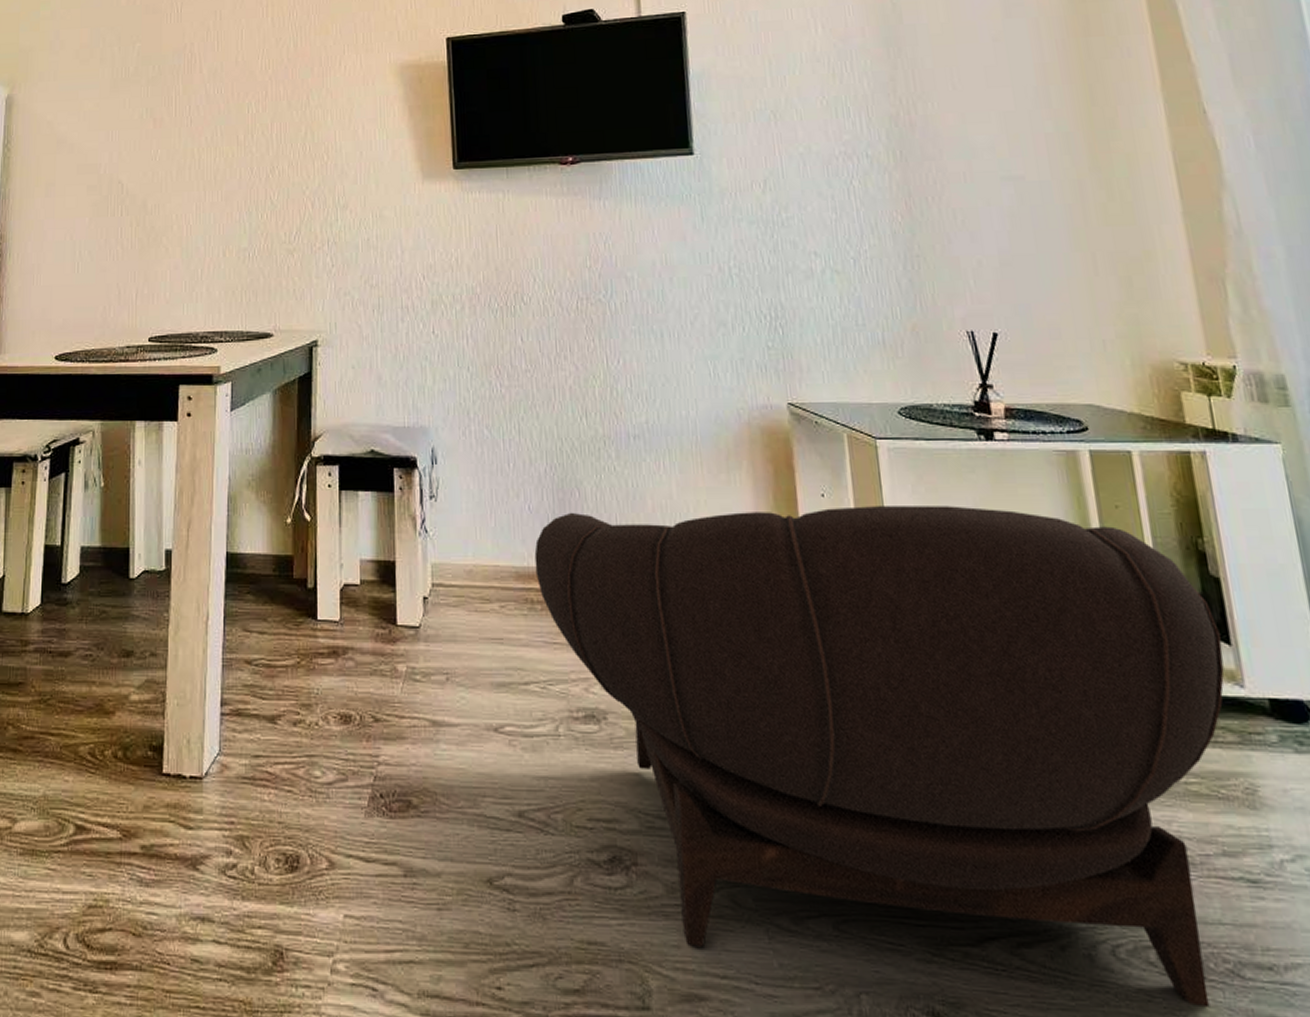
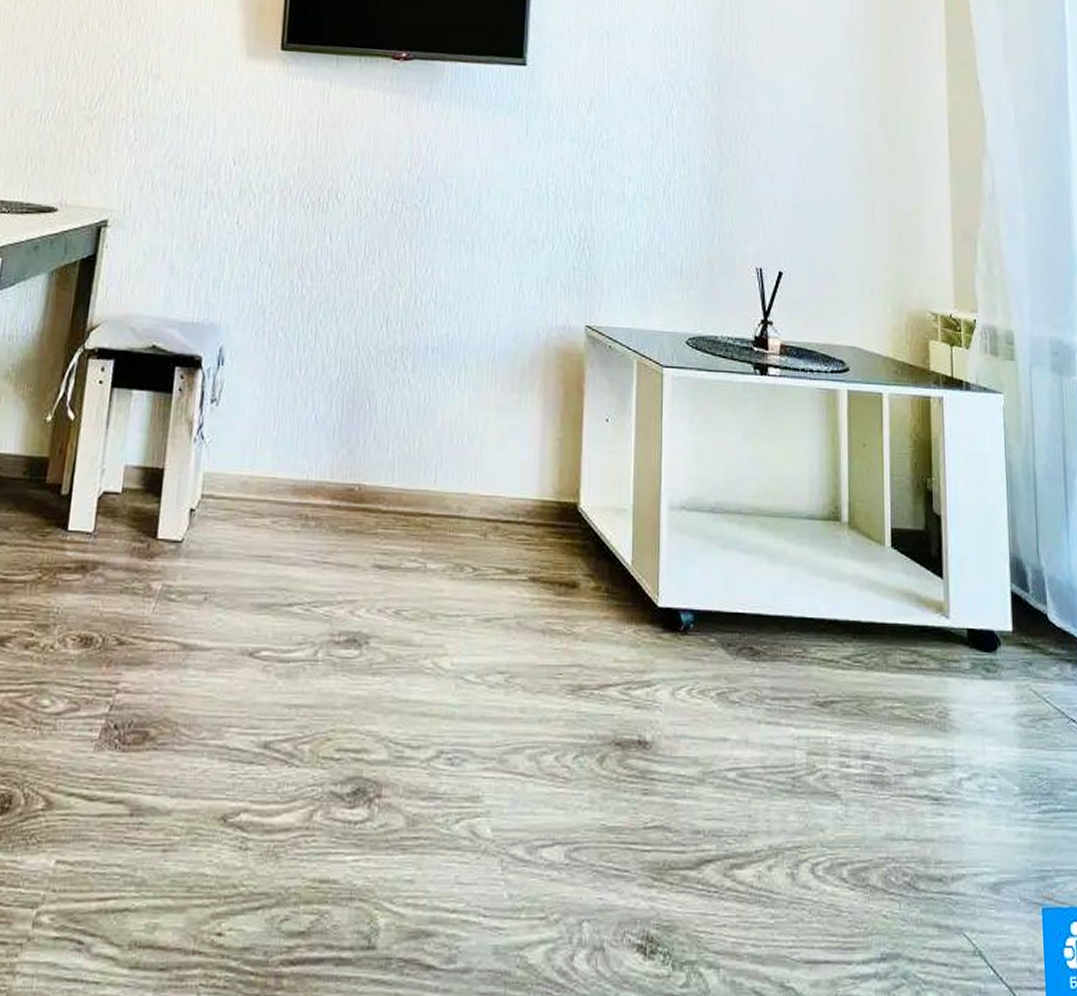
armchair: present [534,506,1224,1007] -> none [314,424,936,918]

